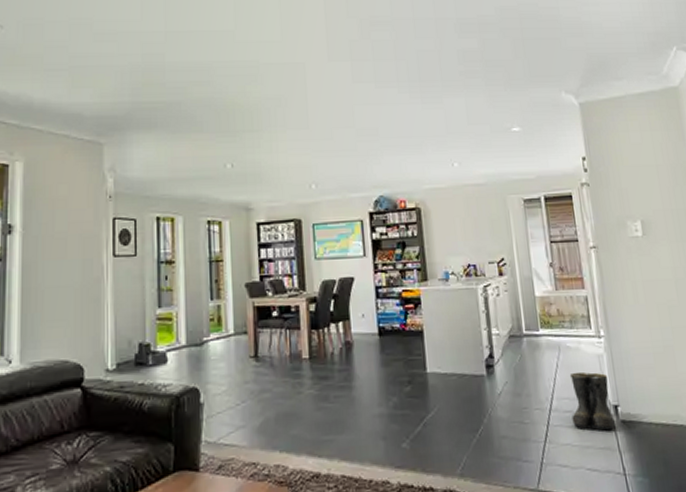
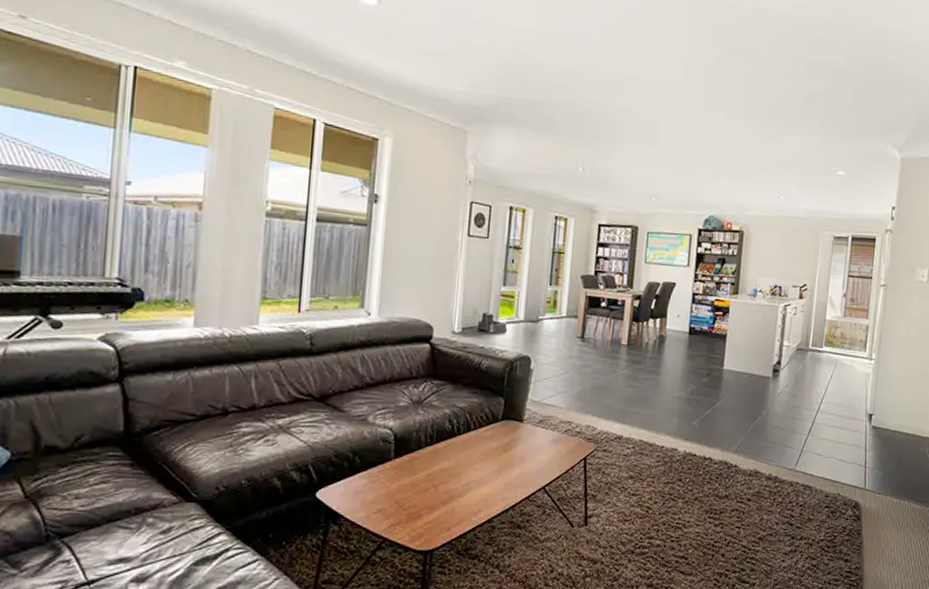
boots: present [569,371,615,431] -> none [833,384,869,433]

